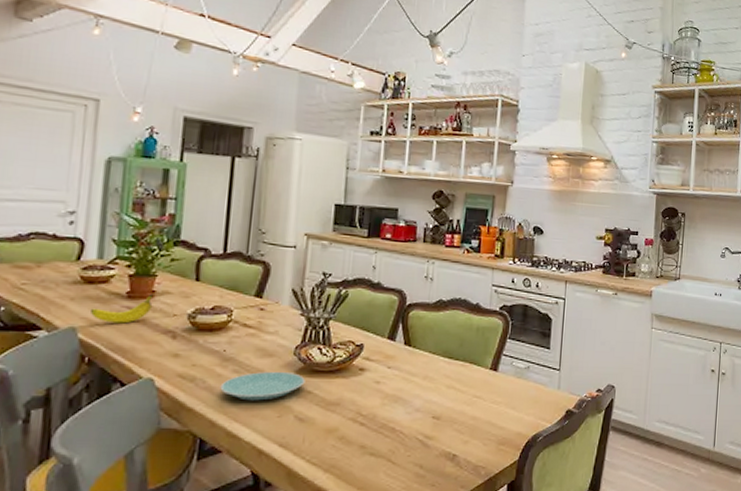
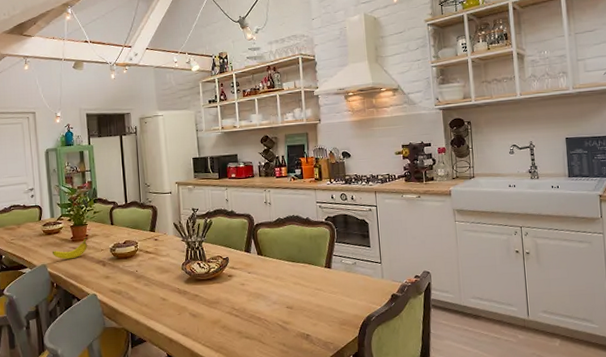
plate: present [220,371,305,401] -> none [138,282,193,305]

